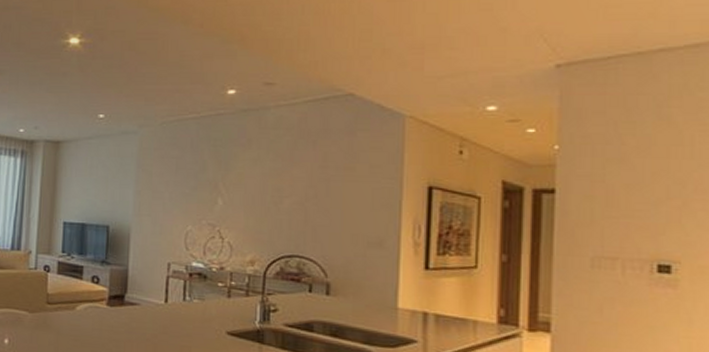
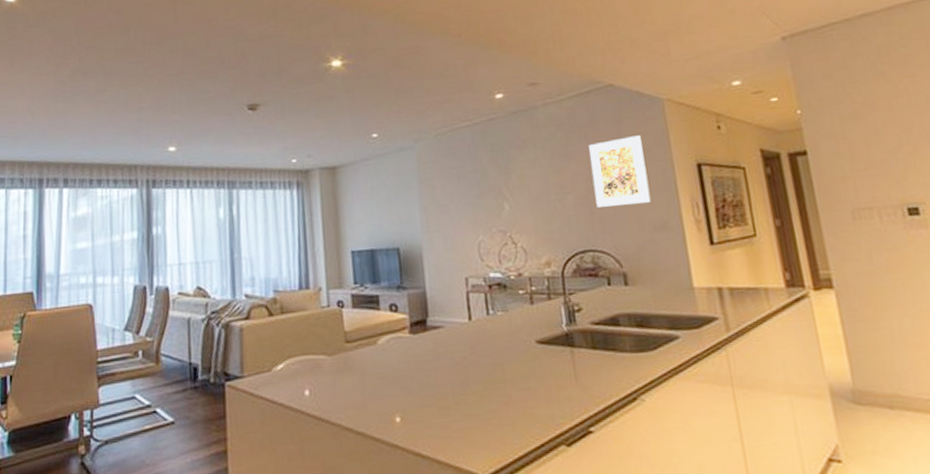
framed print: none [312,149,373,218] -> present [589,135,651,208]

